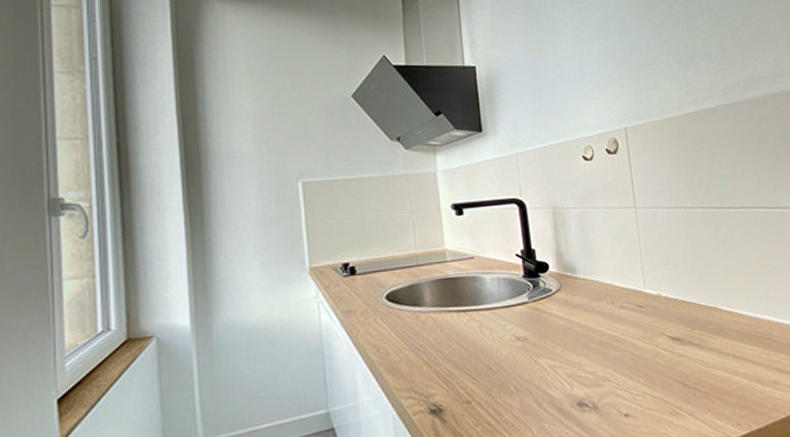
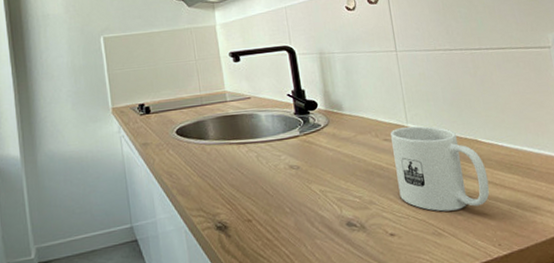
mug: none [627,291,730,388] -> present [390,126,490,212]

